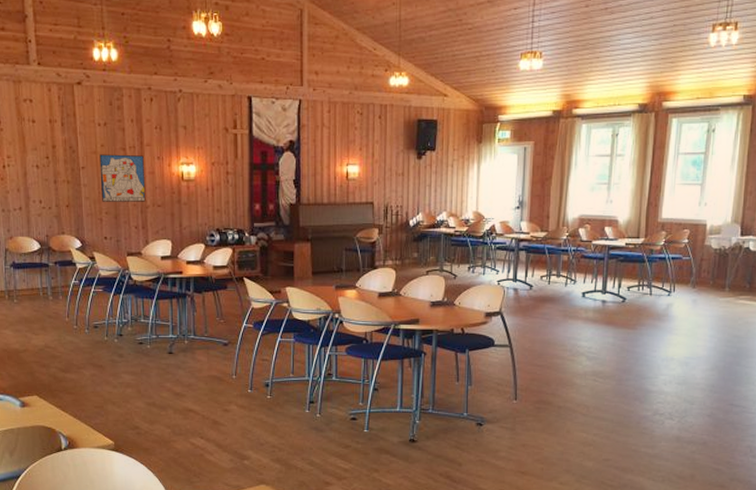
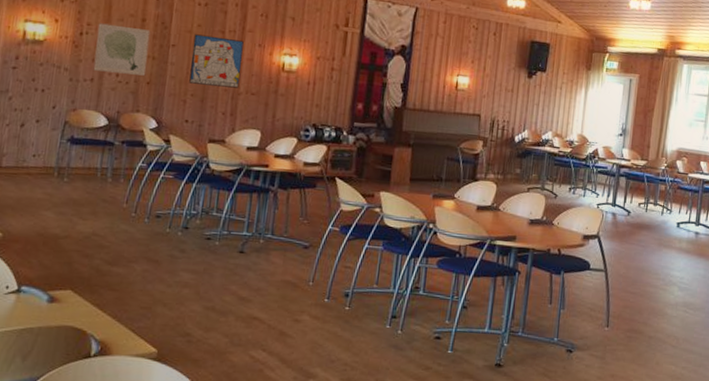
wall art: none [16,154,64,200] -> present [93,23,151,76]

